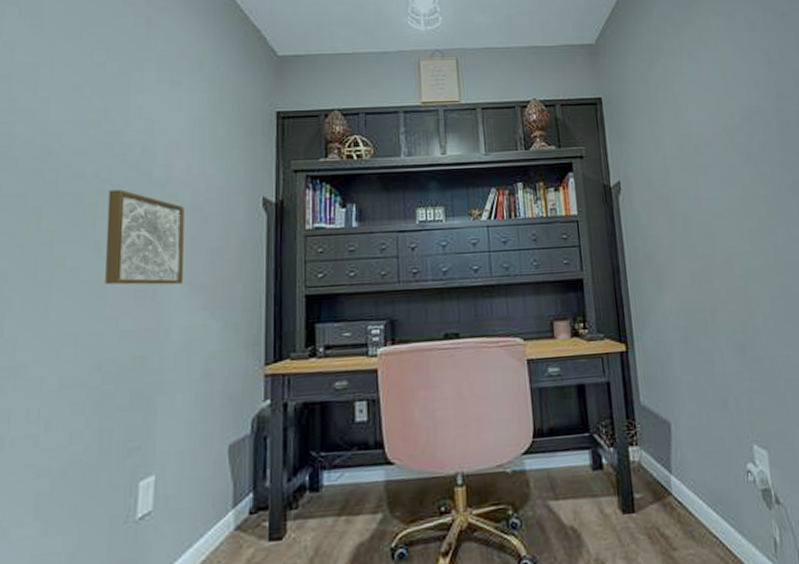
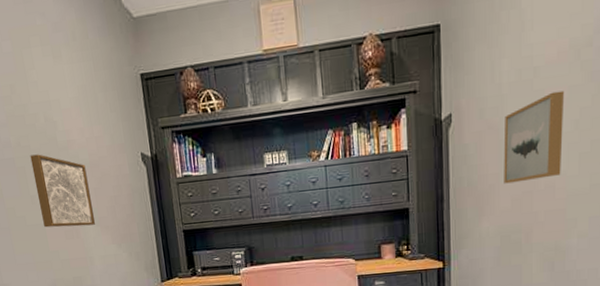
wall art: none [672,168,736,257] -> present [503,90,564,184]

